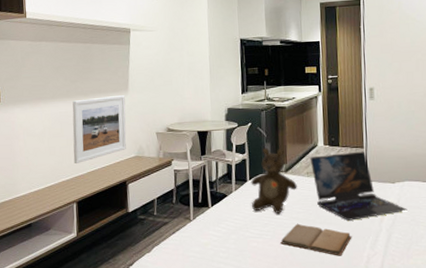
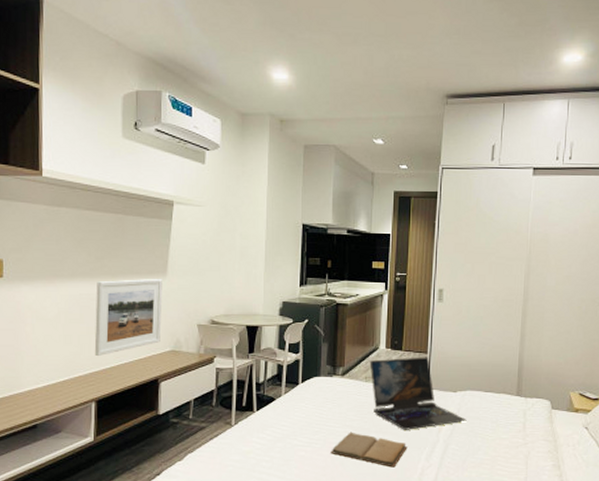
teddy bear: present [250,147,297,214] -> none [301,347,353,422]

